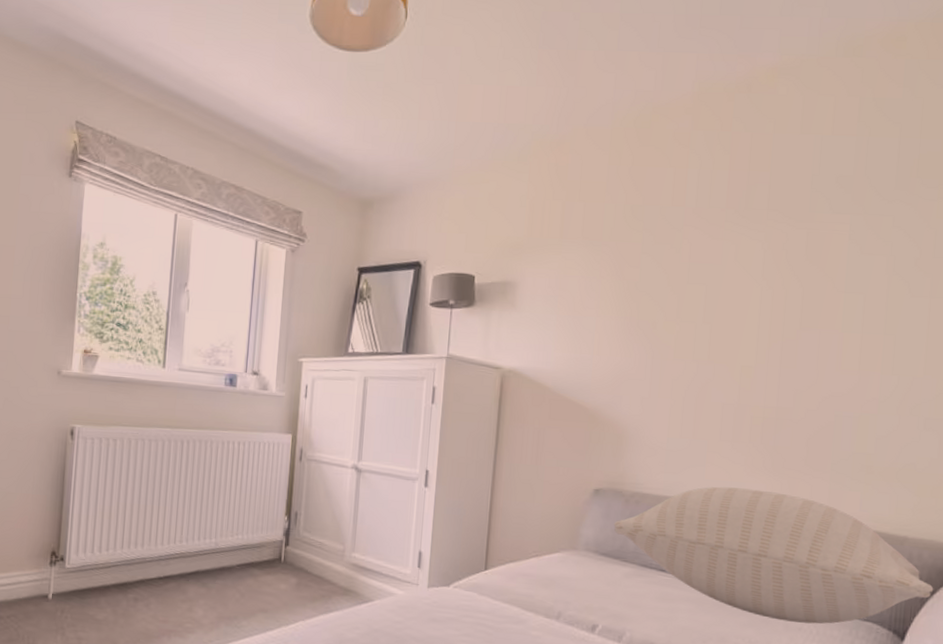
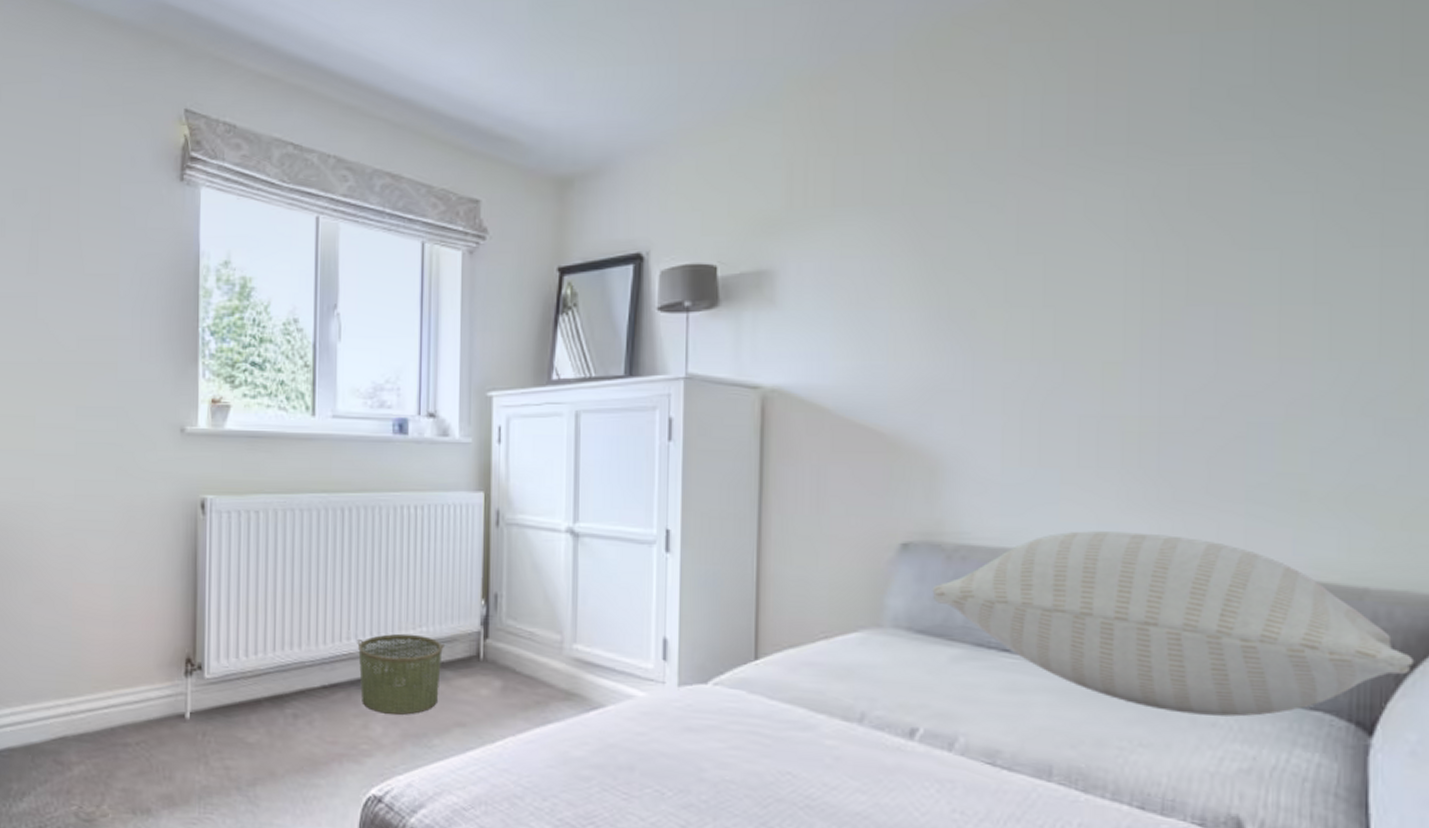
basket: none [187,539,255,602] -> present [357,633,444,715]

